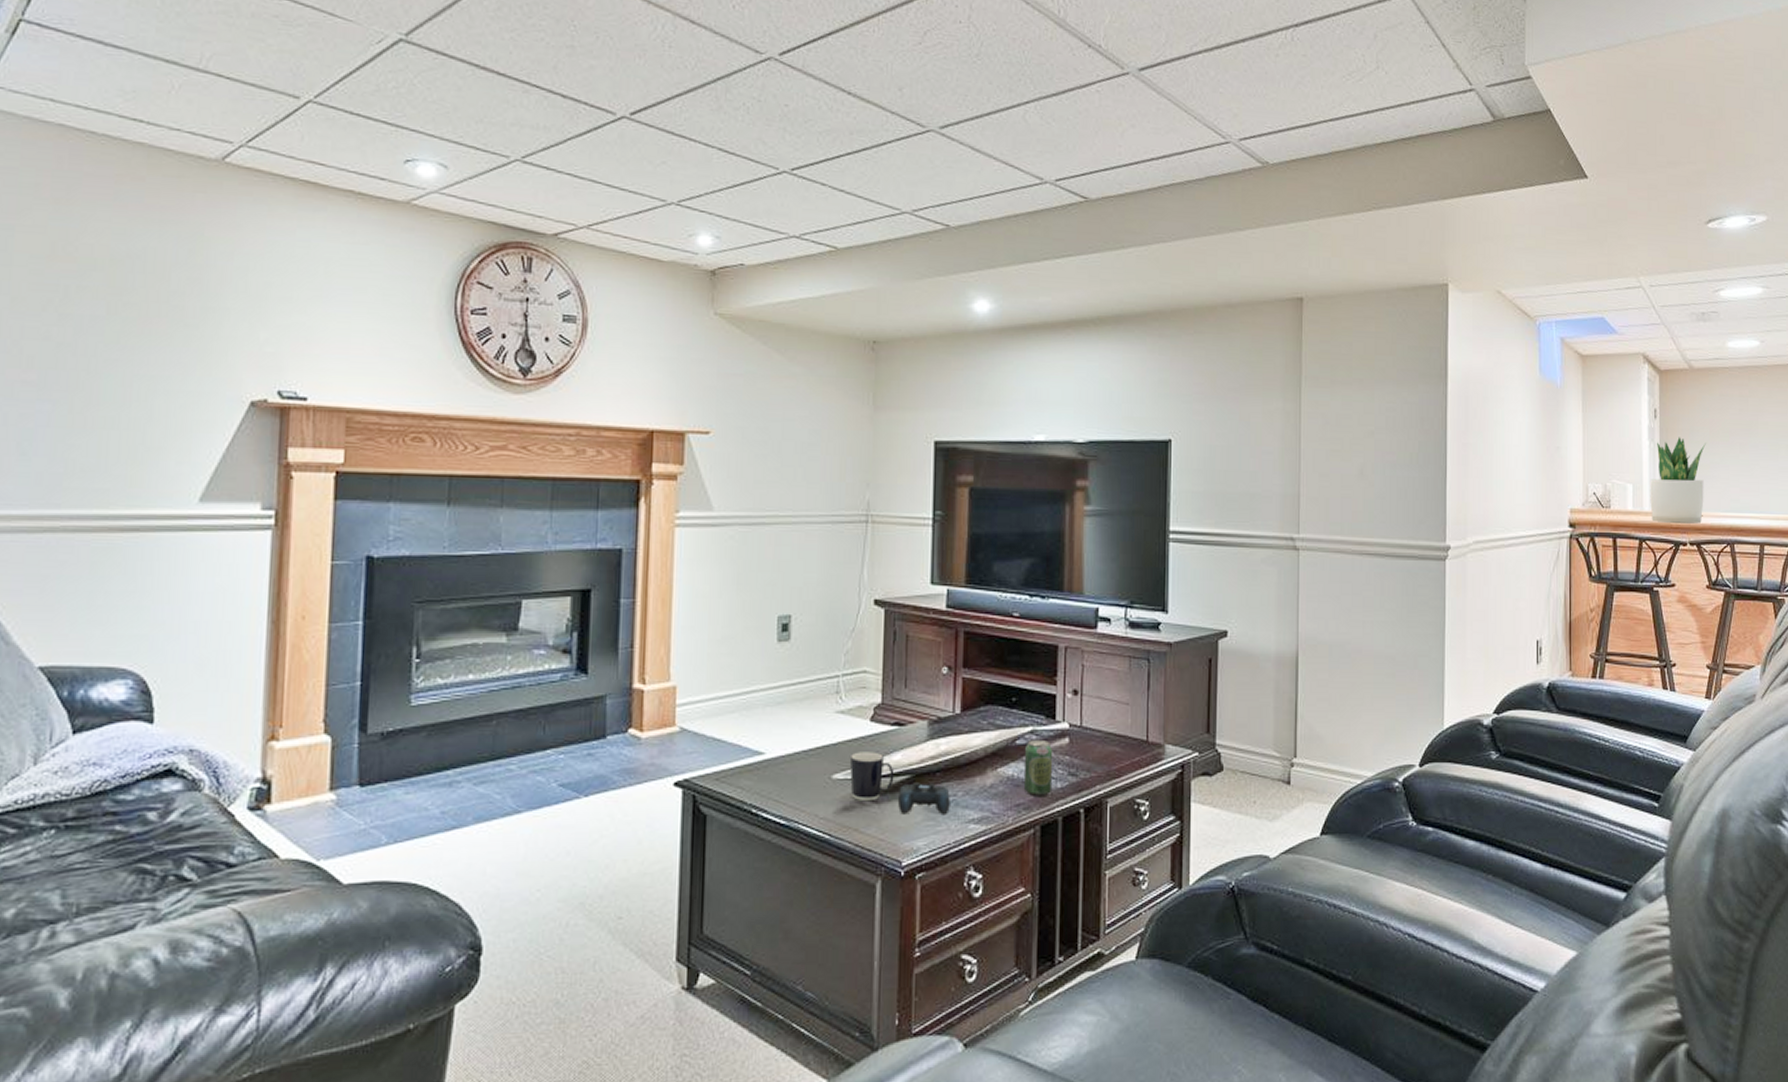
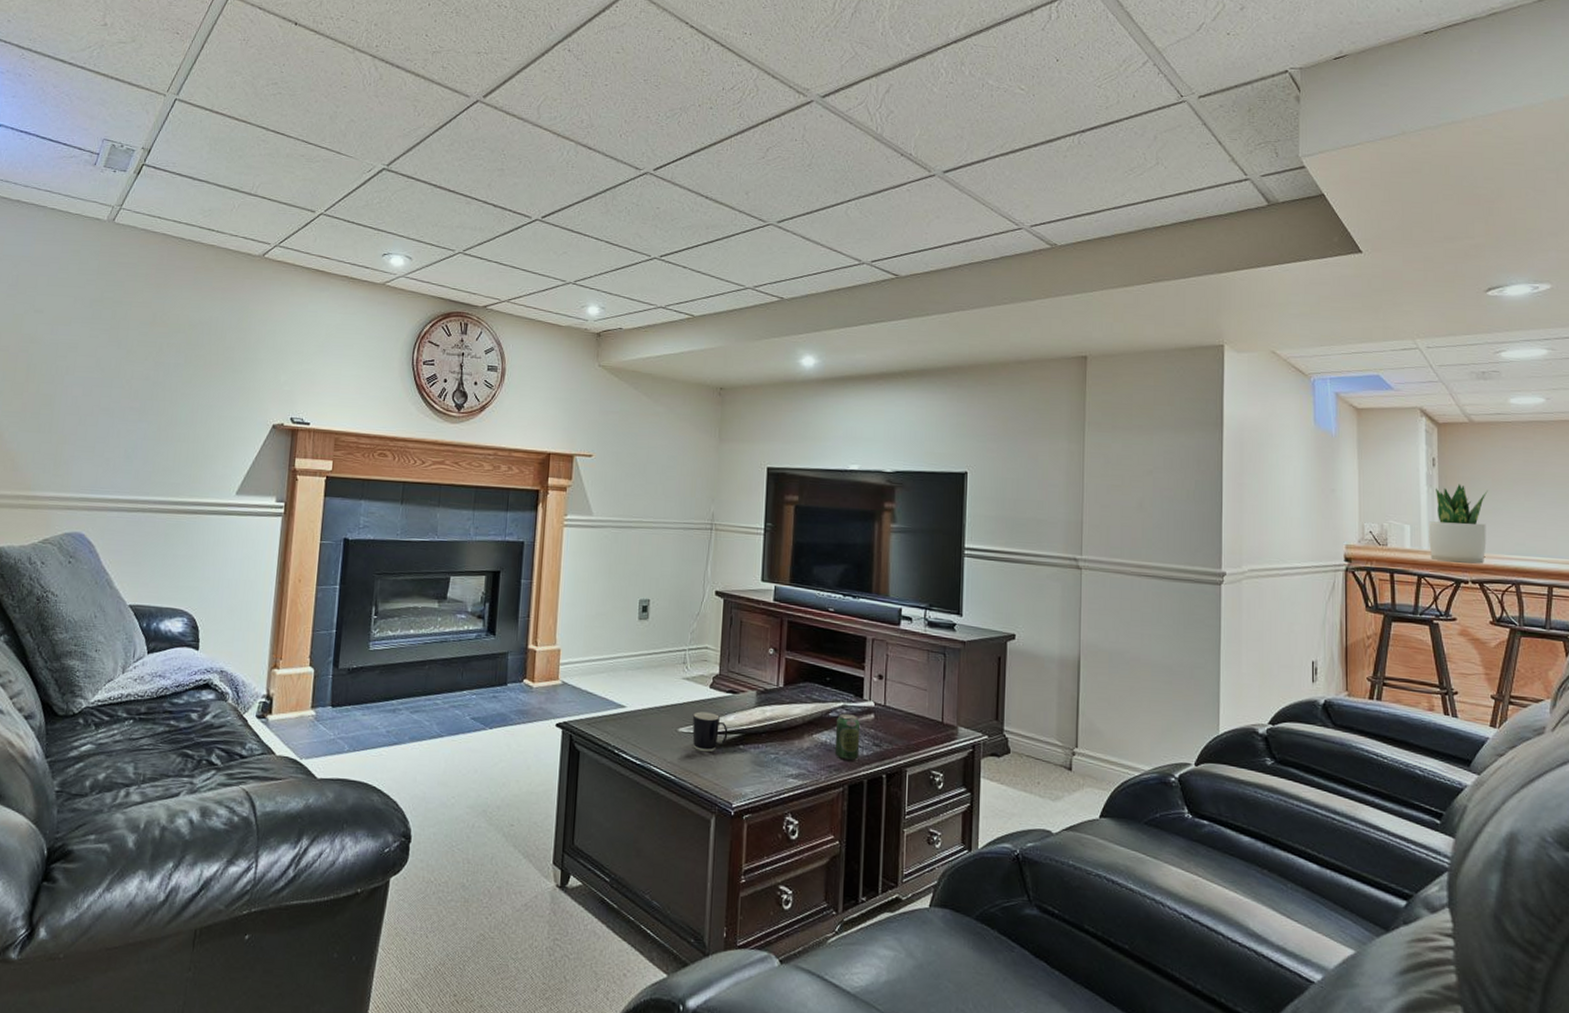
control: present [898,783,950,816] -> none [731,740,773,769]

